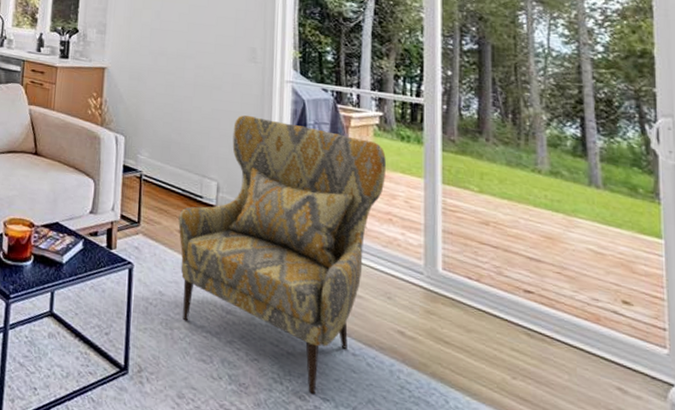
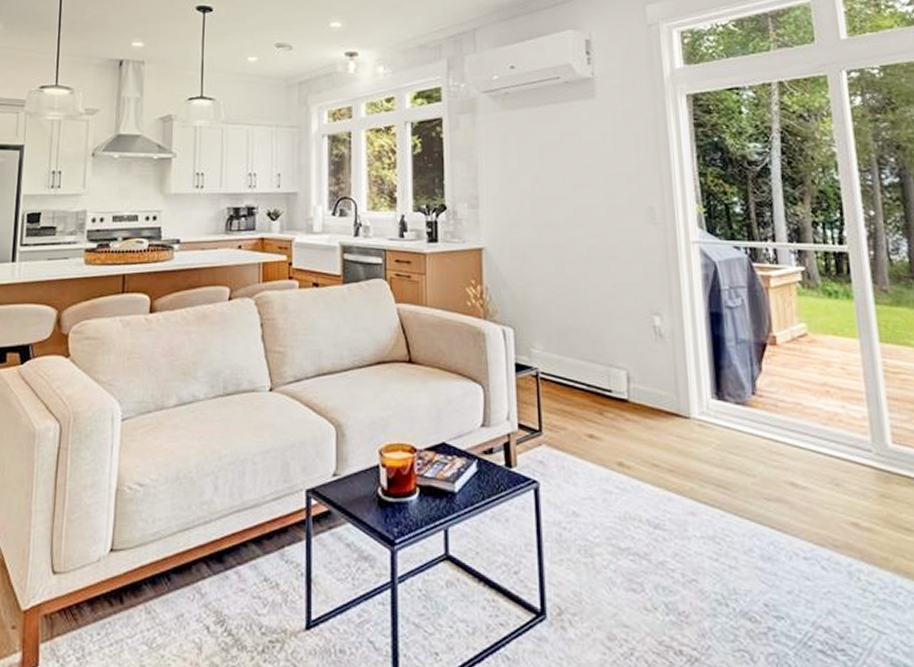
armchair: present [178,115,386,395] -> none [586,286,817,613]

